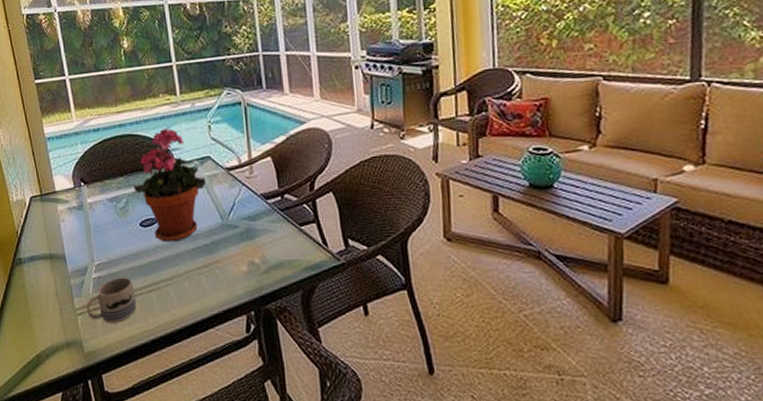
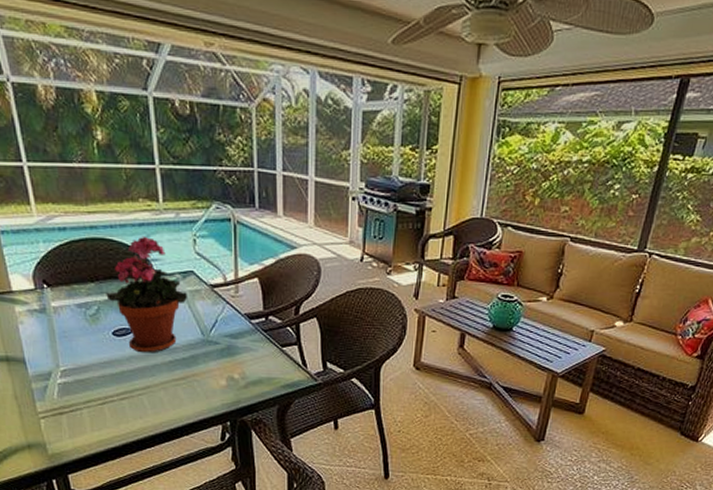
mug: present [86,277,137,323] -> none [50,384,107,428]

